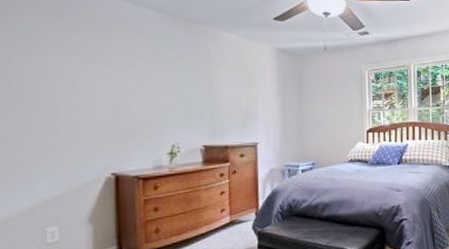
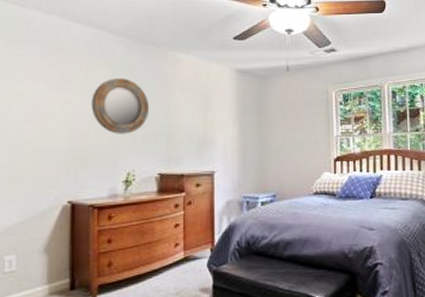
home mirror: none [132,53,193,108] -> present [91,77,150,134]

